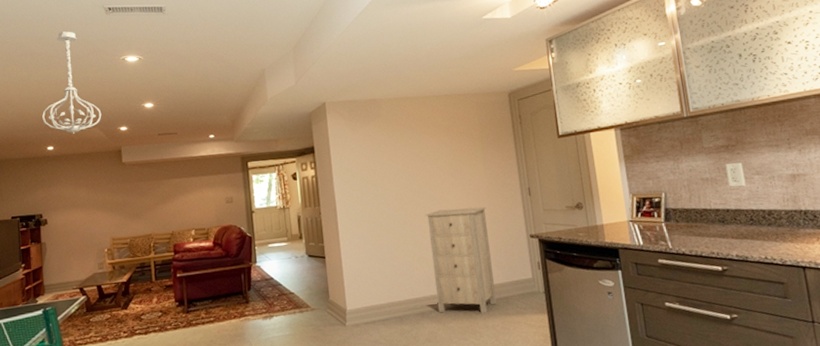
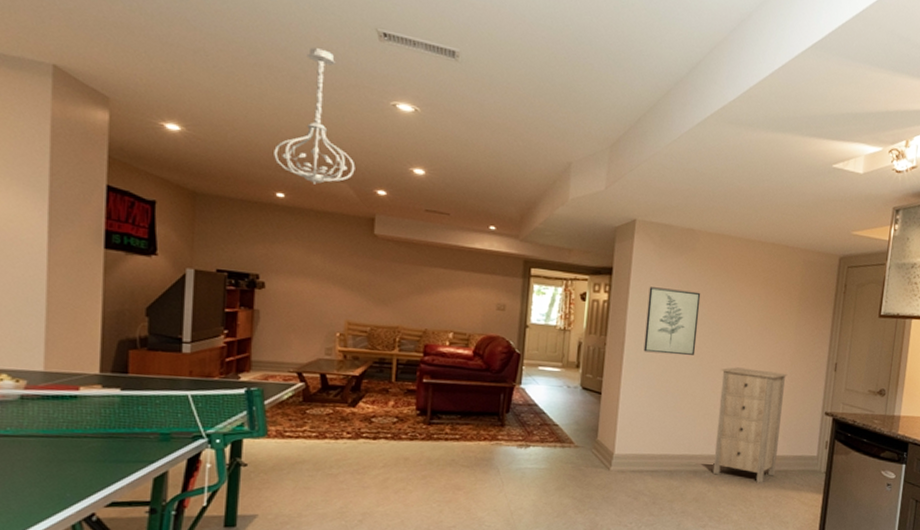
wall art: none [348,151,399,213] -> present [643,287,701,355]

